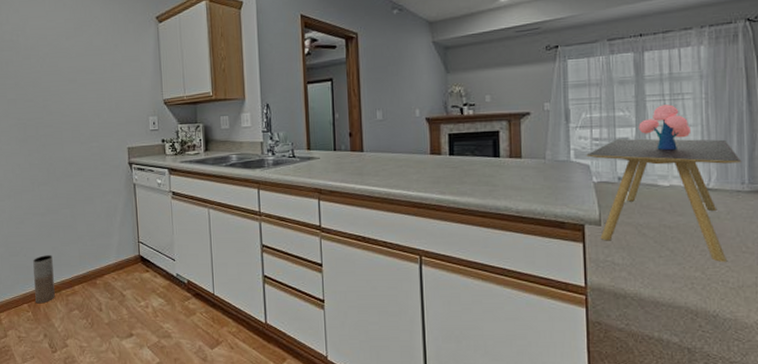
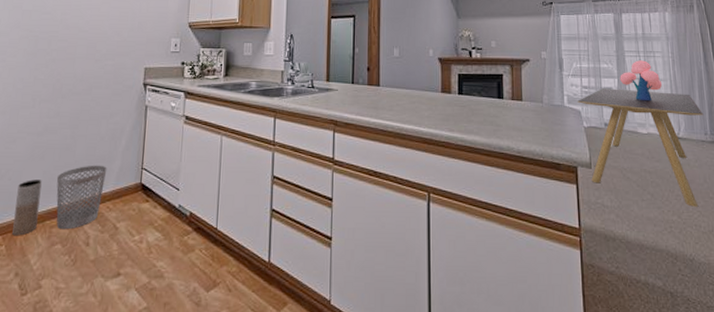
wastebasket: none [64,240,108,298] -> present [56,165,107,230]

